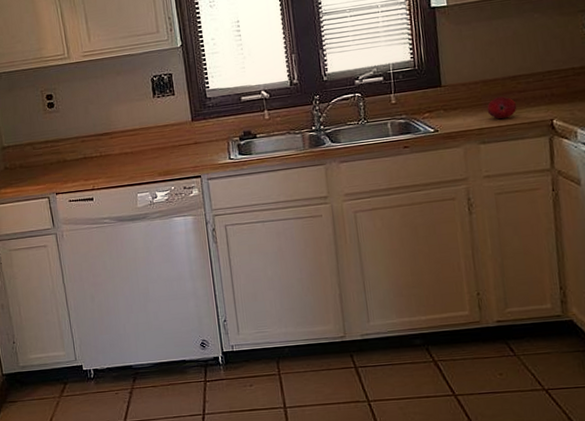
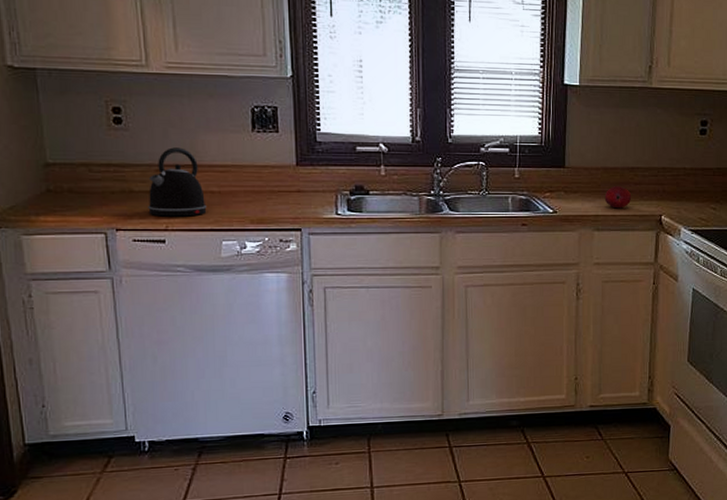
kettle: none [77,120,123,179] -> present [148,147,207,217]

